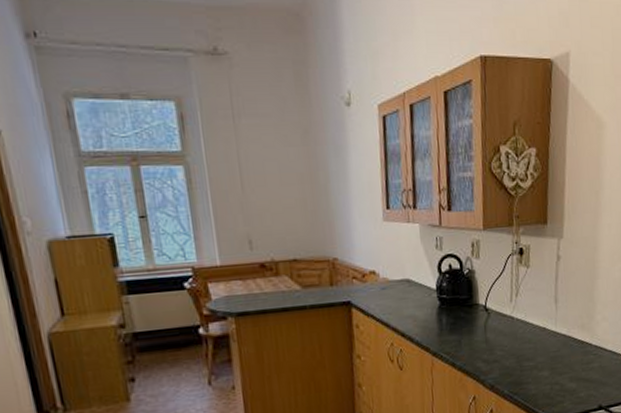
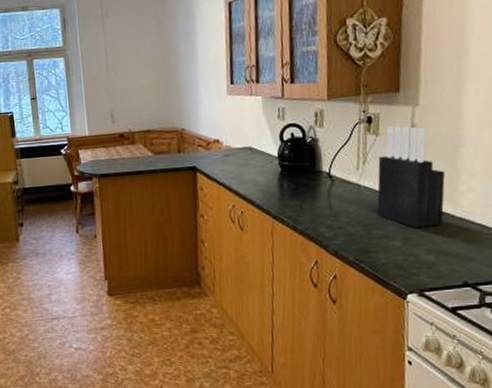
knife block: none [528,257,585,358] -> present [377,125,445,229]

